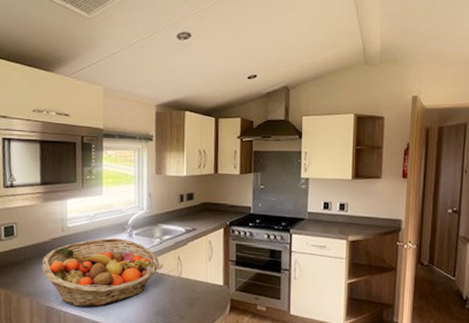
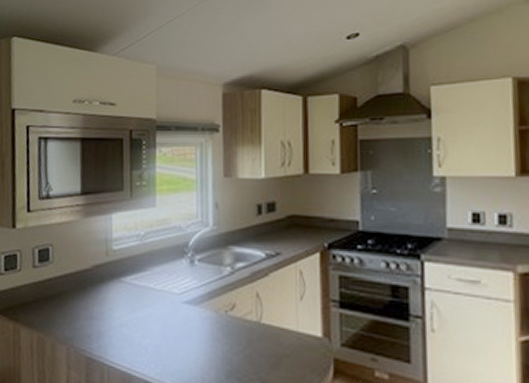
fruit basket: present [42,238,159,308] -> none [81,265,231,362]

